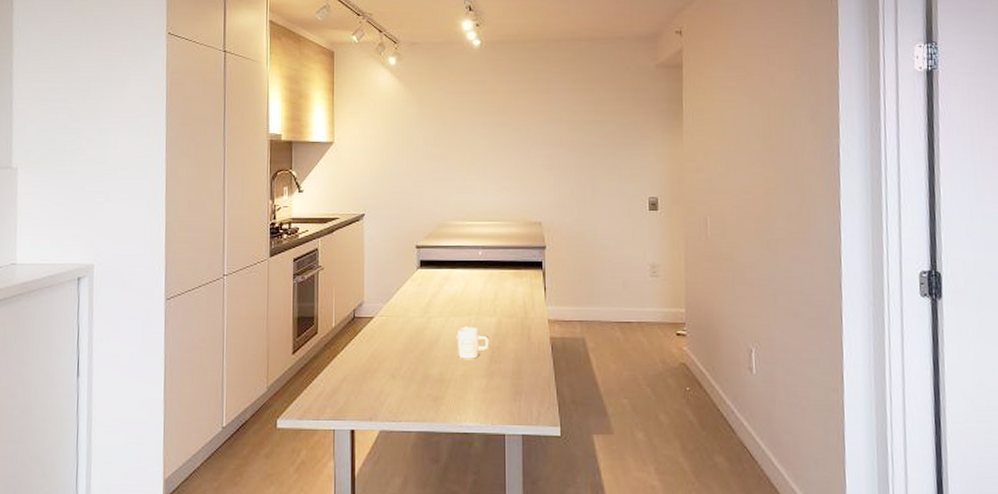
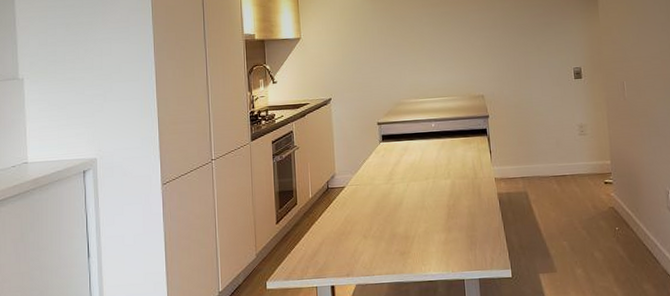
mug: present [456,326,488,359] -> none [417,189,445,217]

